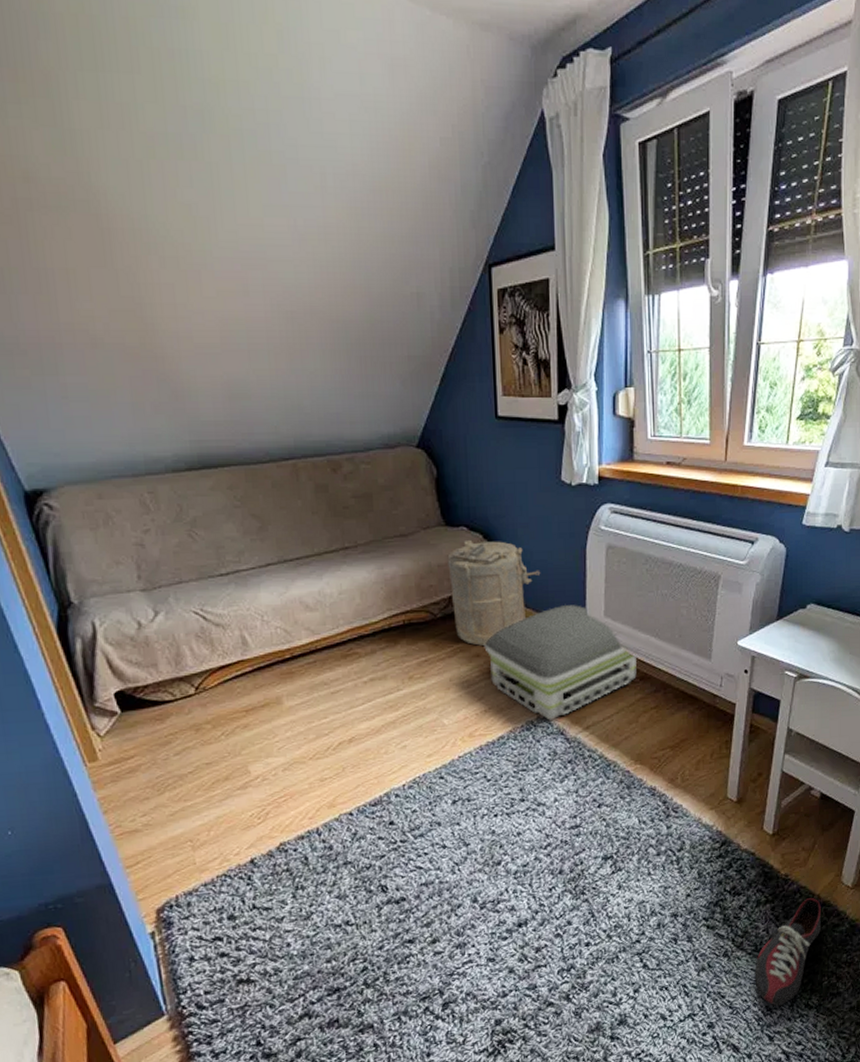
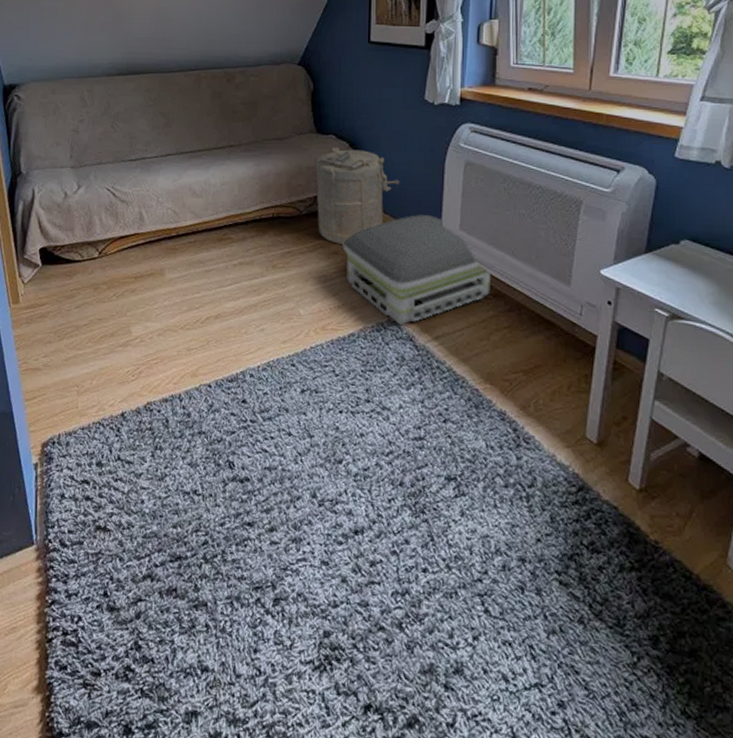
shoe: present [755,898,821,1007] -> none [616,576,701,704]

